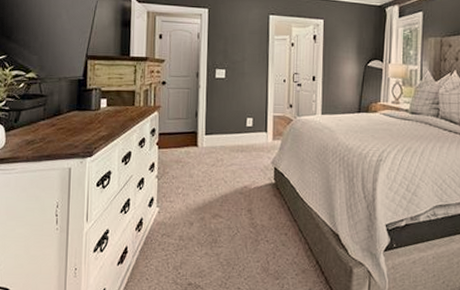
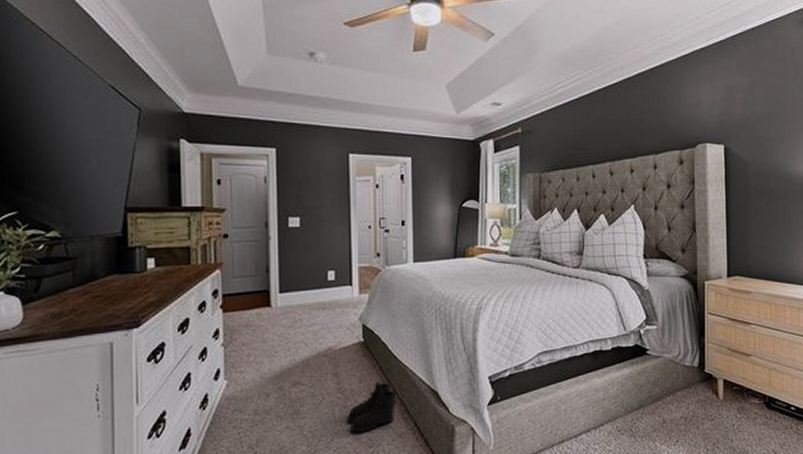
boots: none [257,220,302,266] -> present [346,381,397,433]

